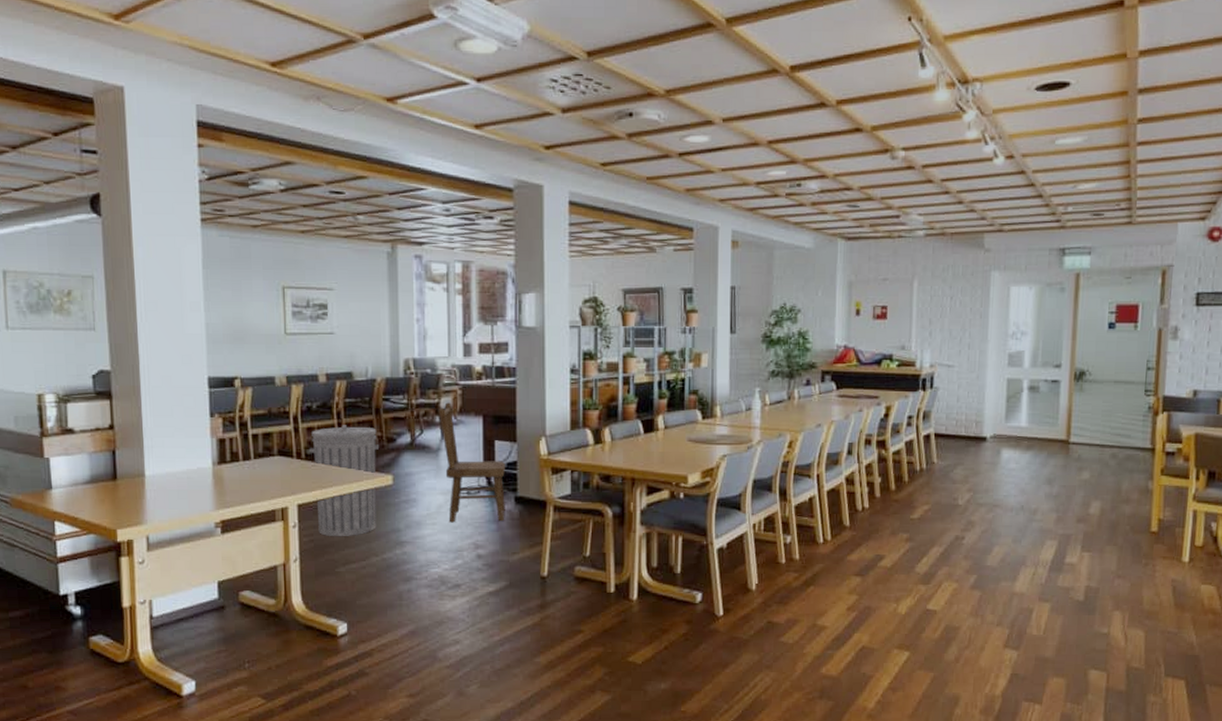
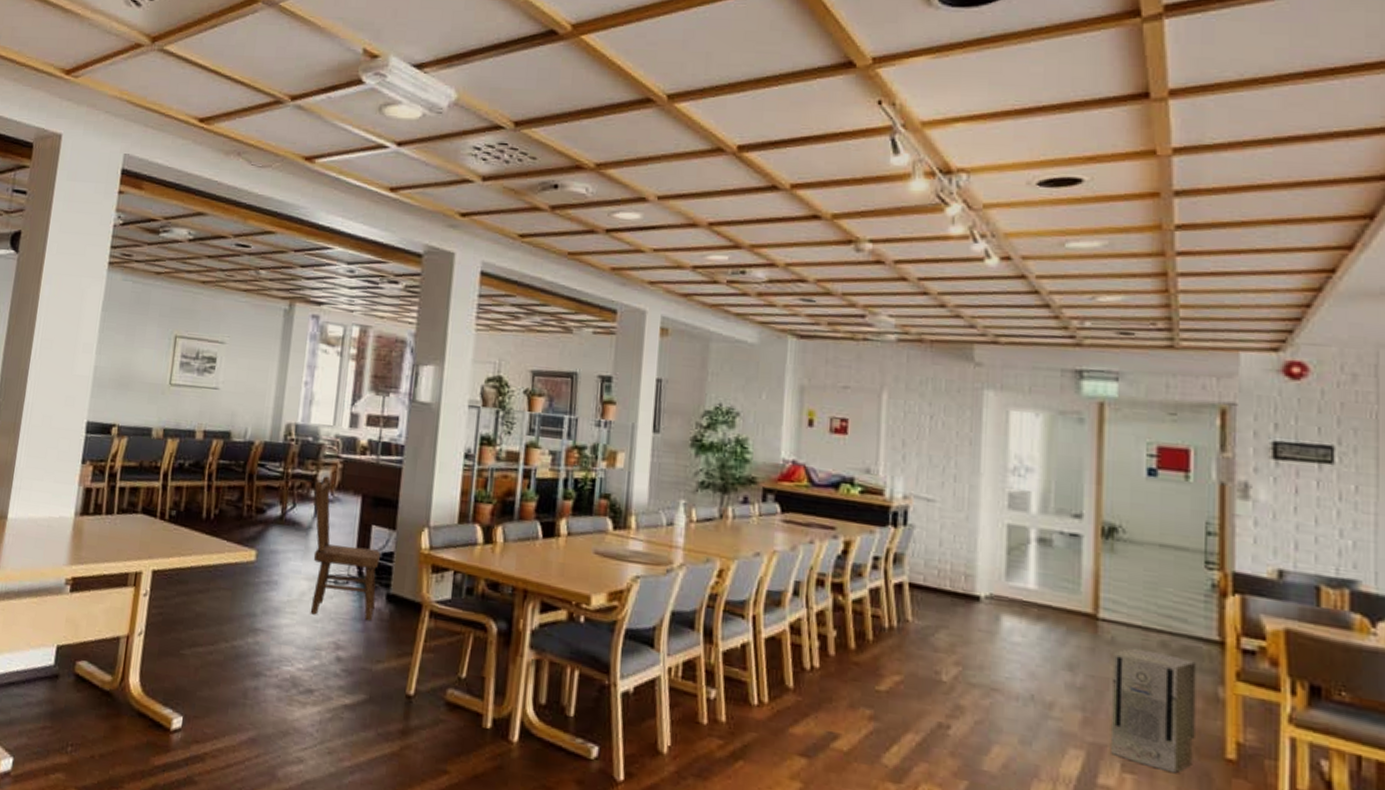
trash can: present [309,425,379,536] -> none [169,488,247,615]
air purifier: none [1075,461,1135,547] -> present [1111,647,1197,774]

